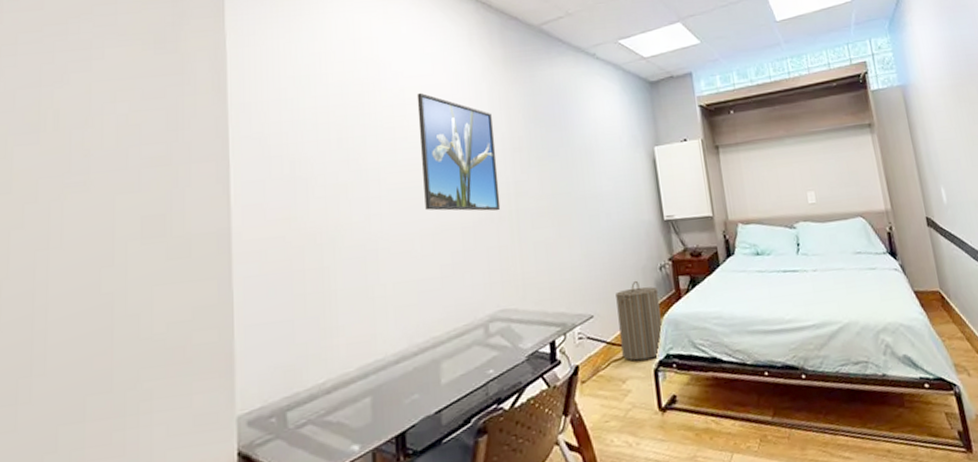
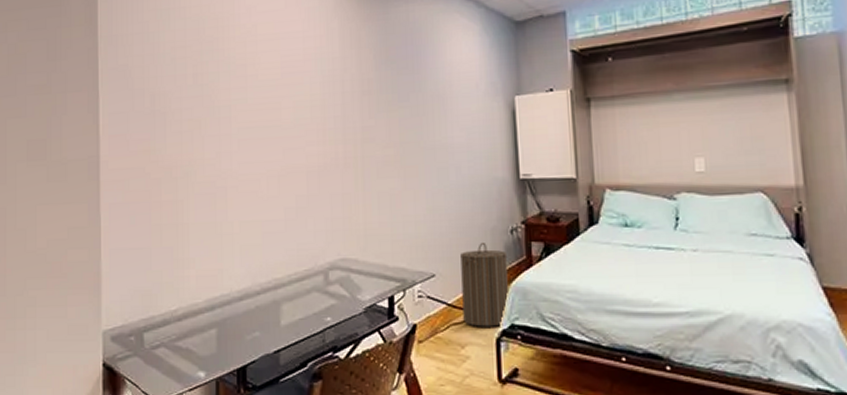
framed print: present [416,92,501,211] -> none [268,28,346,157]

